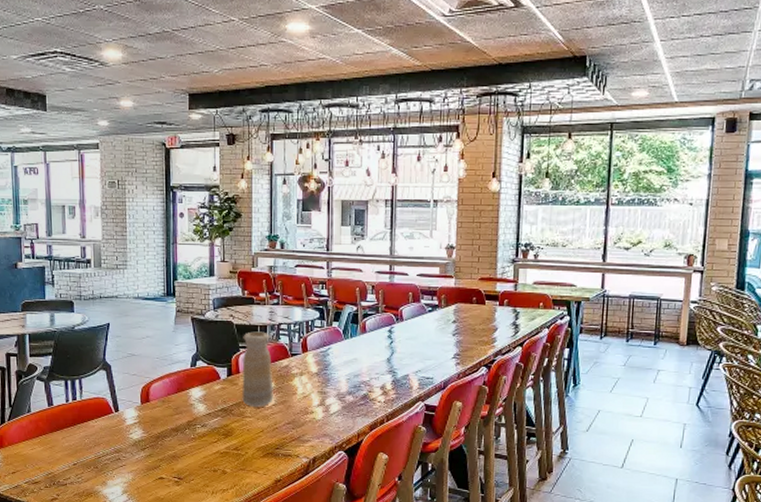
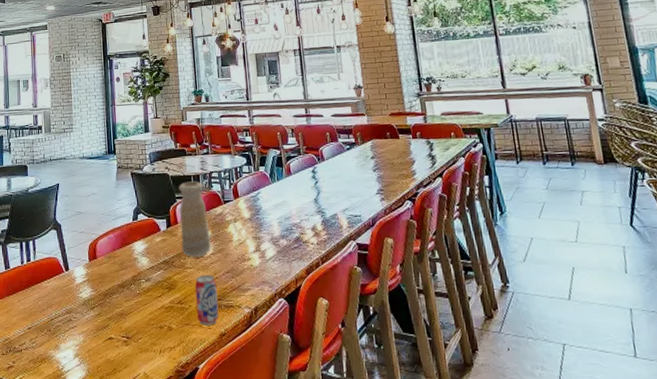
beverage can: none [252,424,276,472] -> present [195,274,219,326]

